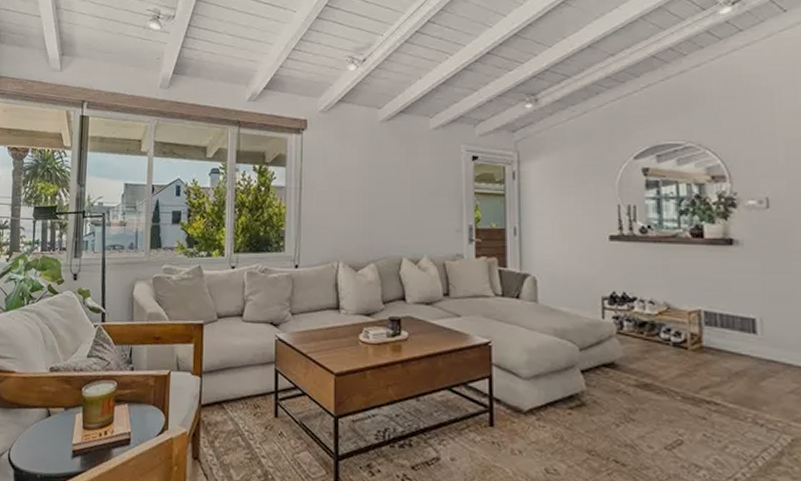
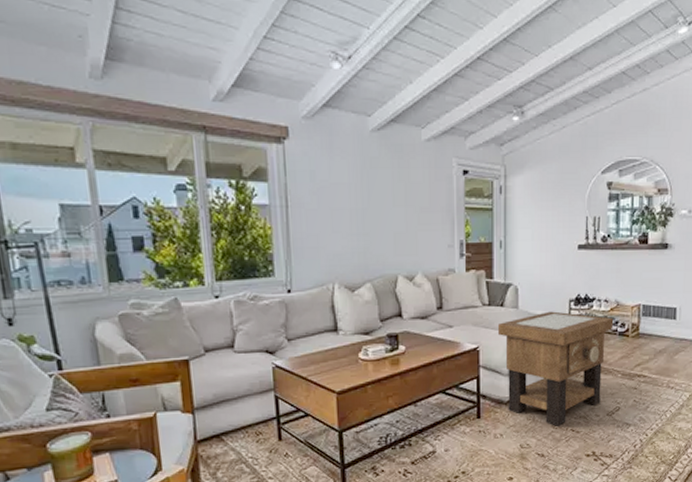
side table: none [512,309,665,453] -> present [497,311,614,426]

